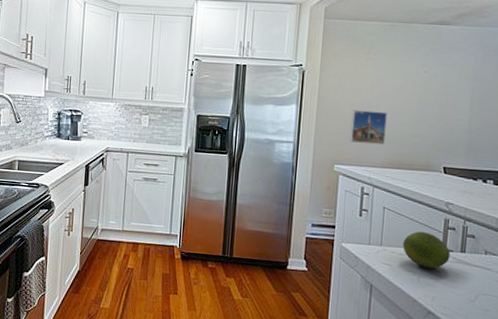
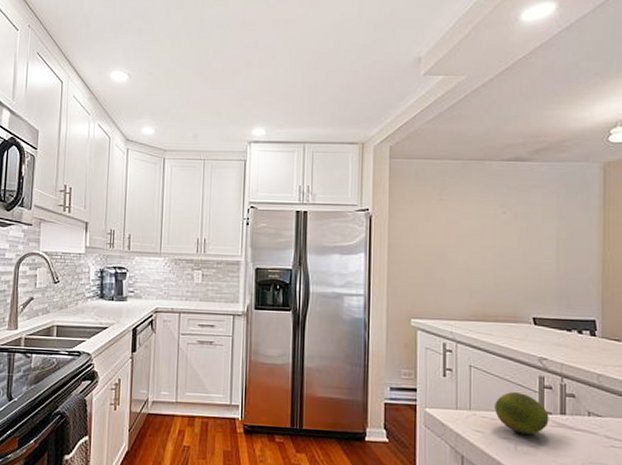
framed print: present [349,109,388,146] -> none [426,256,466,296]

